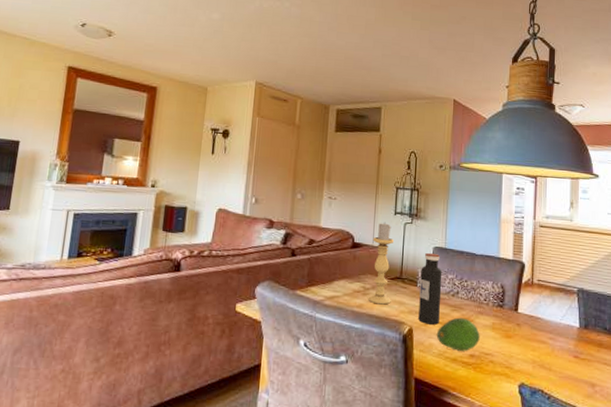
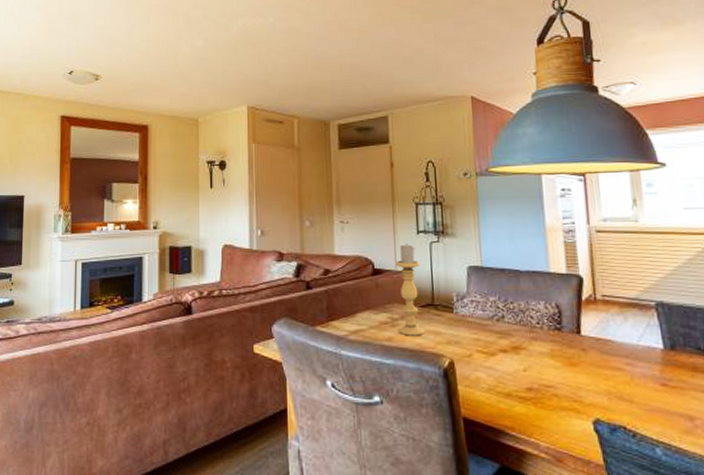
water bottle: present [418,252,443,325] -> none [455,273,485,355]
fruit: present [436,317,480,351] -> none [482,345,537,384]

